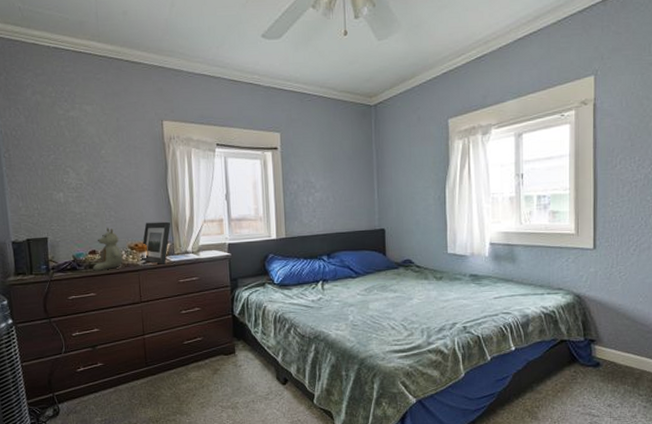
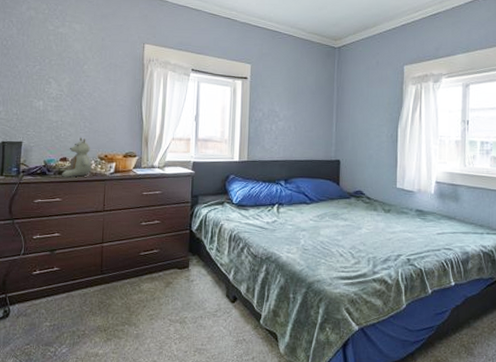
picture frame: present [140,221,171,265] -> none [108,135,141,176]

